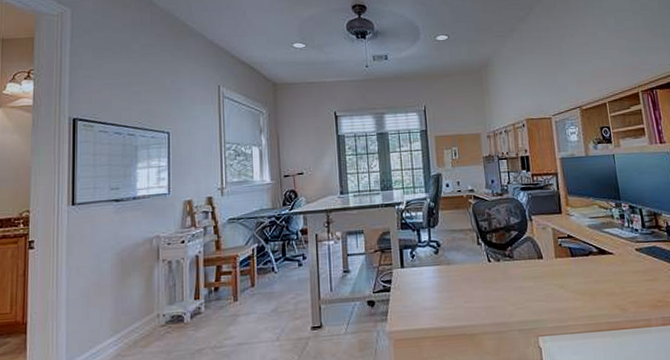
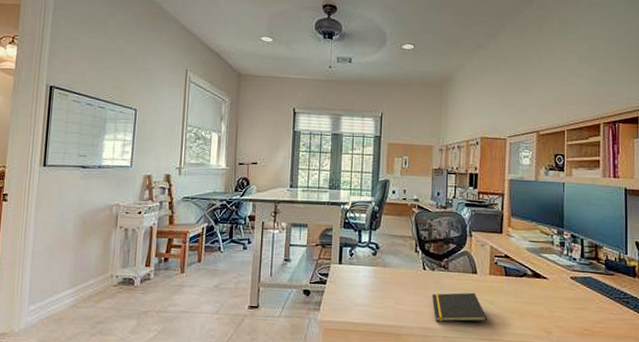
notepad: none [500,278,560,315] -> present [432,292,487,322]

